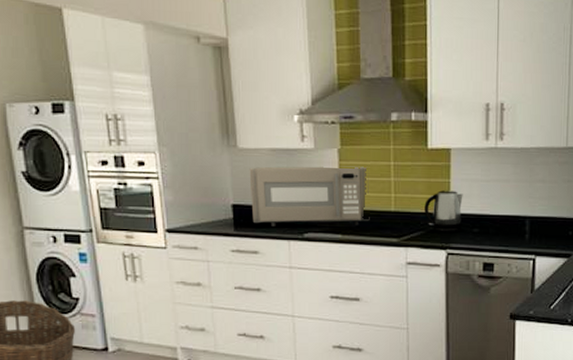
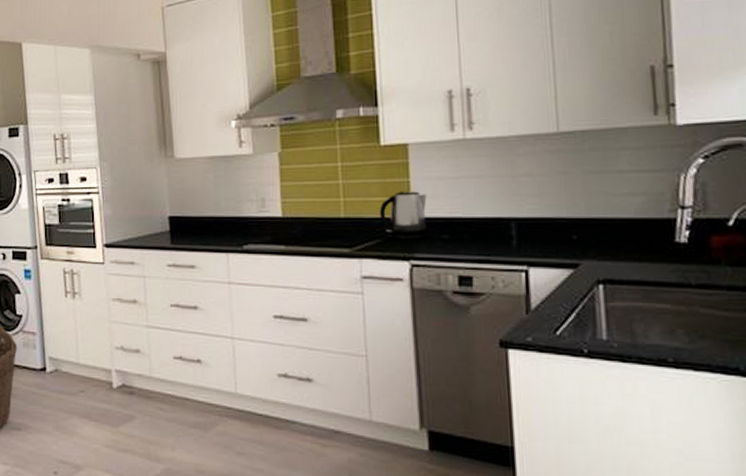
microwave: present [249,166,370,227] -> none [186,169,316,238]

